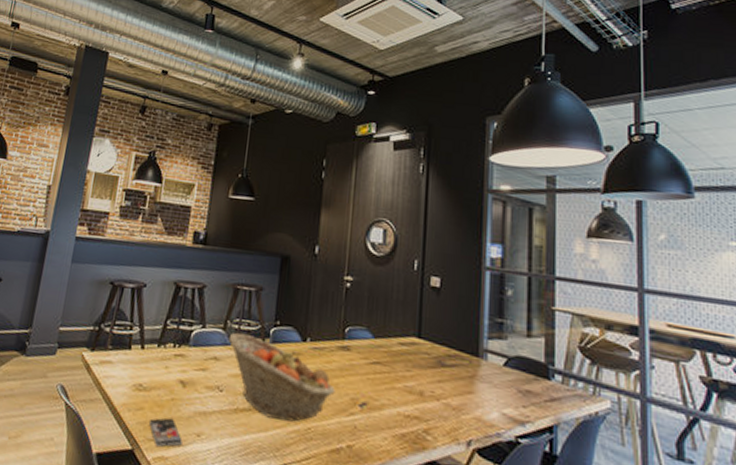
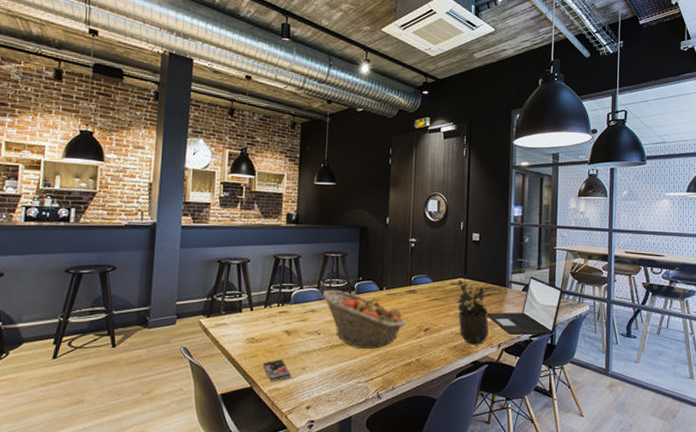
potted plant: none [400,333,458,438] -> present [451,275,492,345]
laptop: none [450,345,567,438] -> present [487,276,563,335]

